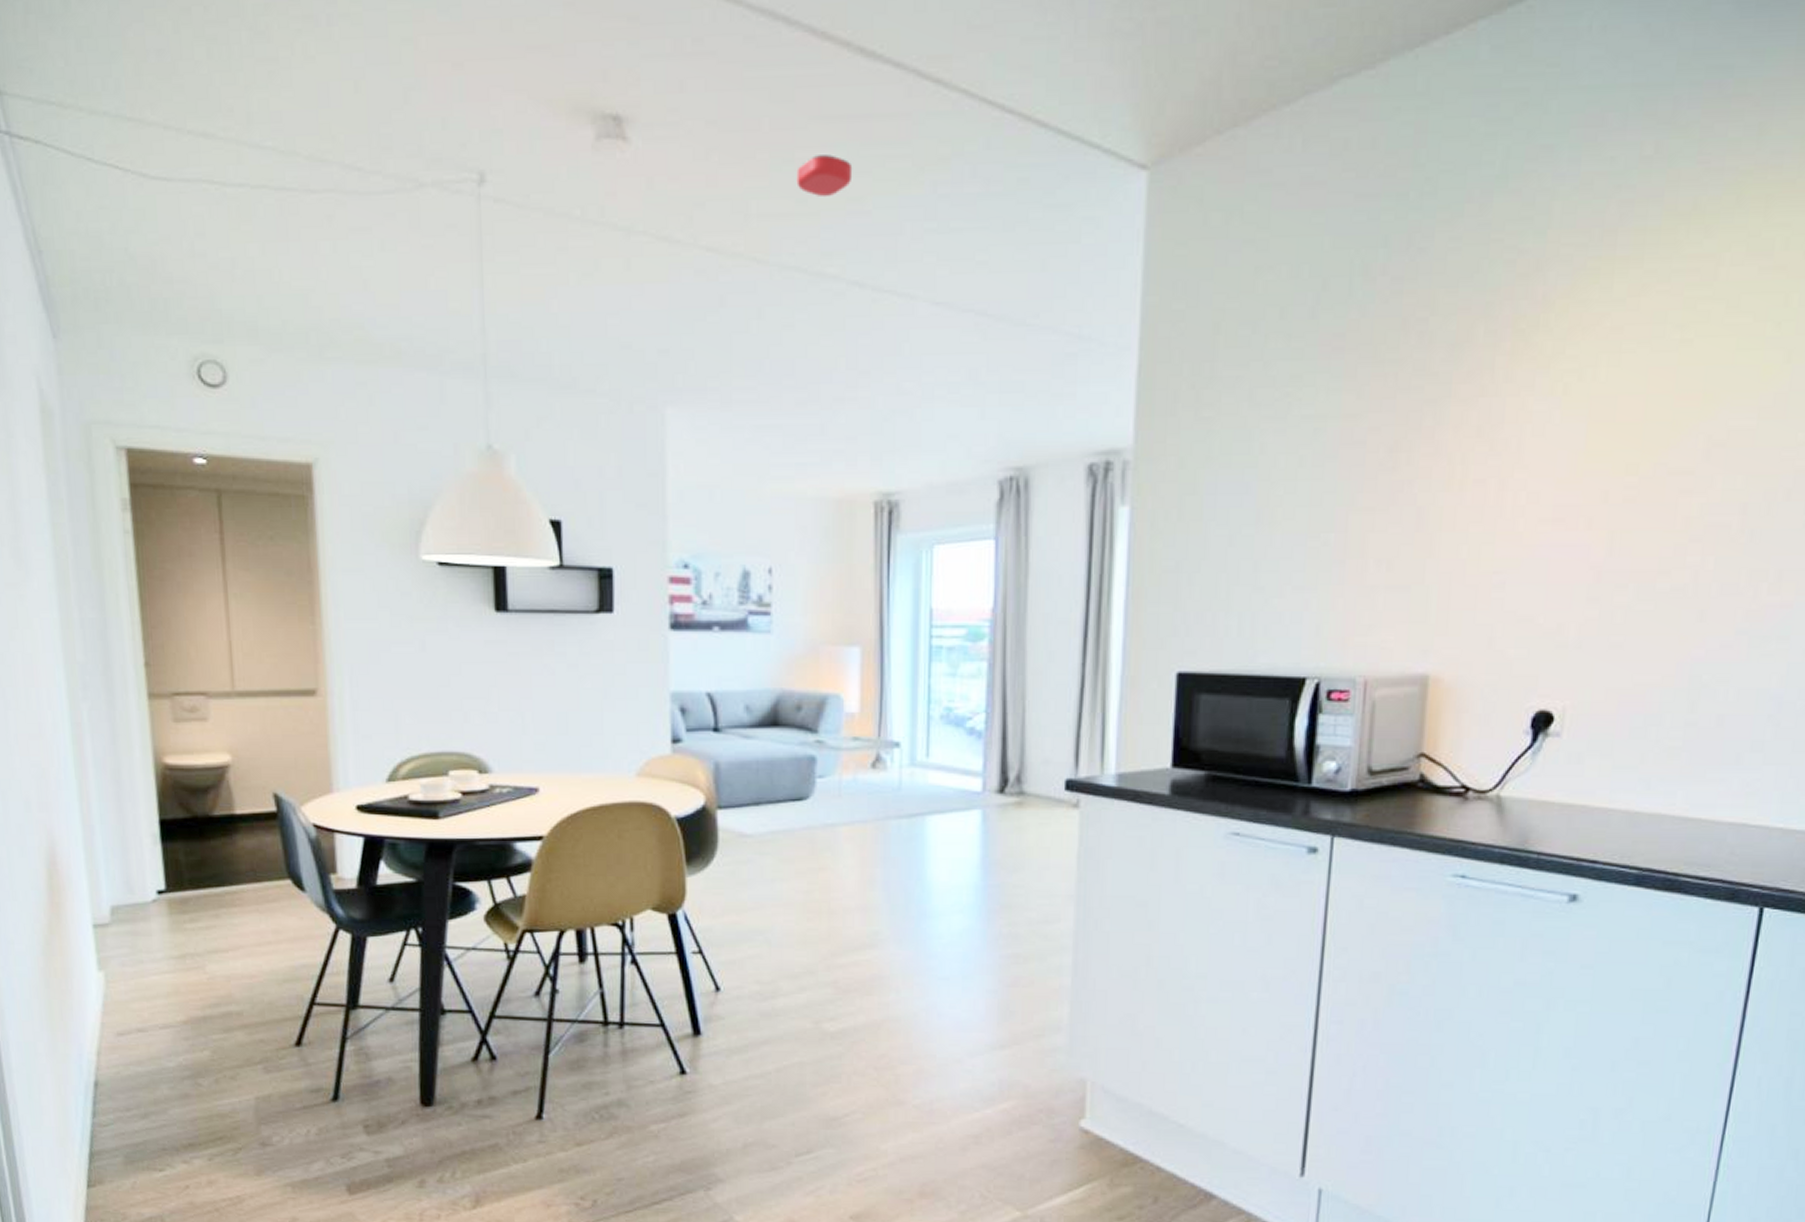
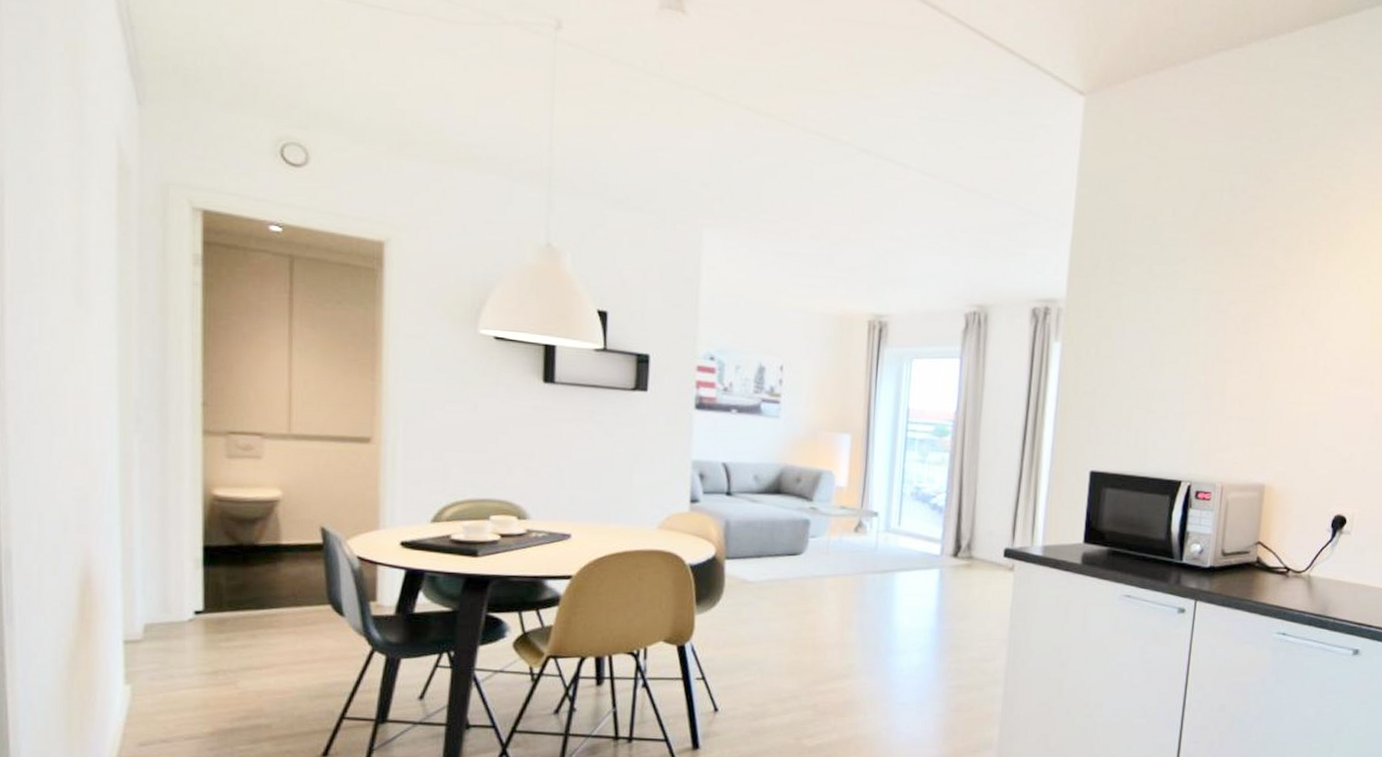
smoke detector: present [796,155,853,198] -> none [821,48,866,81]

